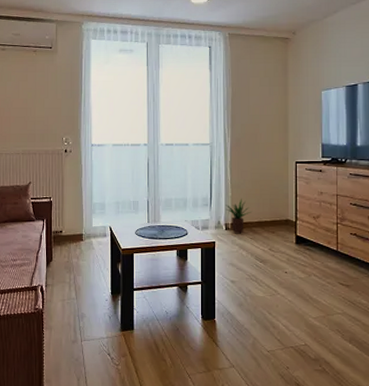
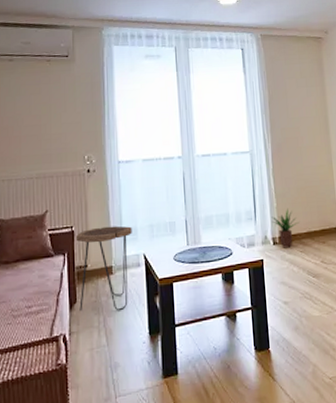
side table: none [54,200,101,272] -> present [77,226,132,311]

